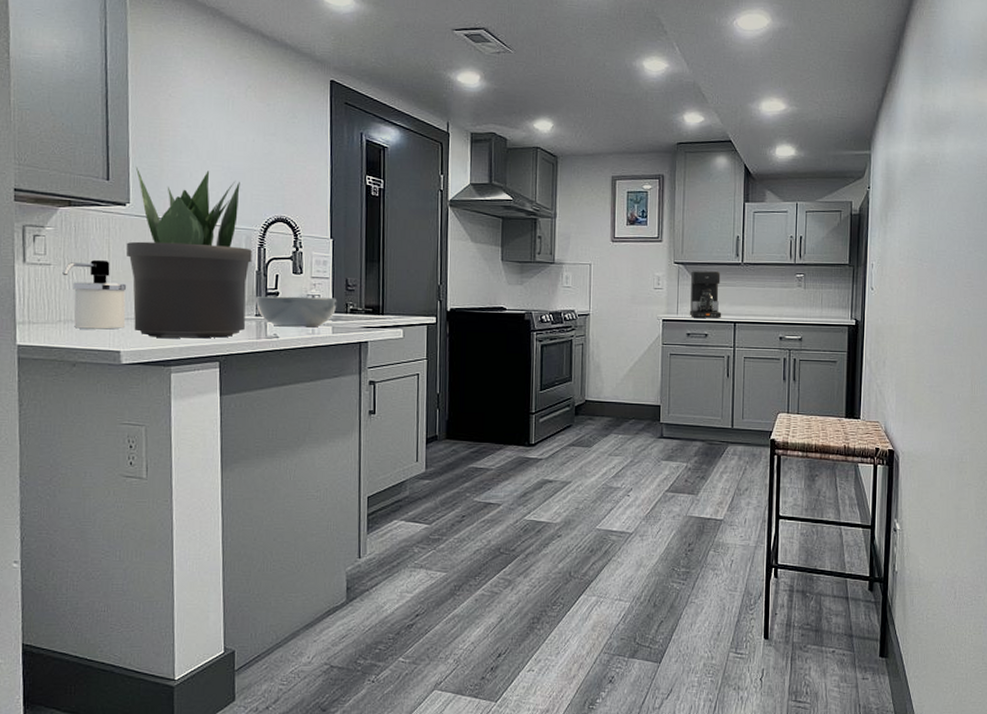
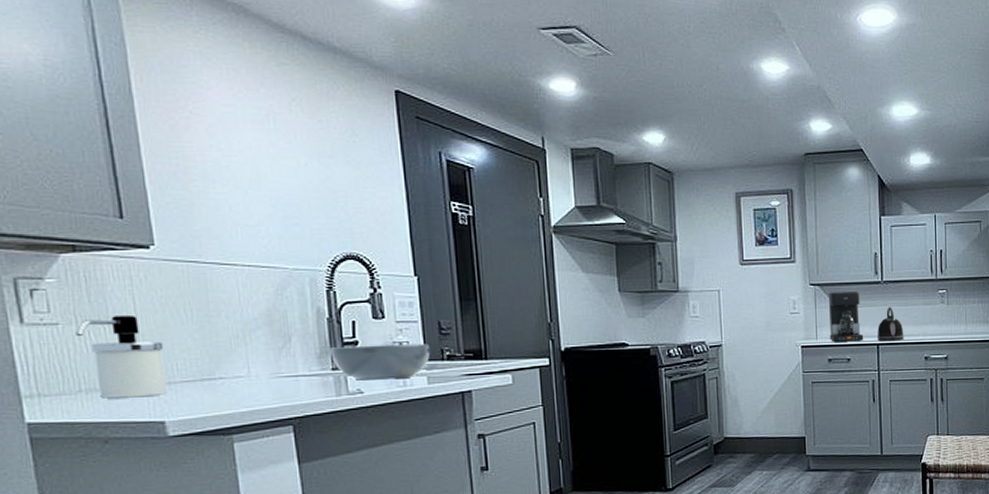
planter: present [126,166,252,338] -> none [155,200,321,403]
kettle: none [734,287,761,320] -> present [877,307,904,342]

